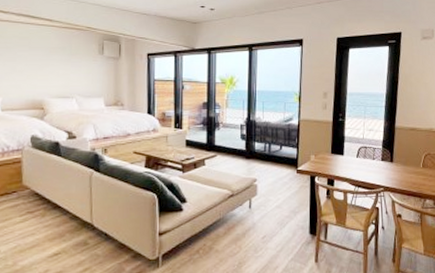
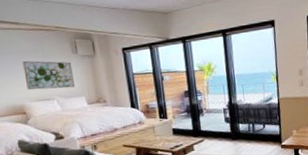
wall art: none [49,56,96,88] -> present [22,60,75,90]

